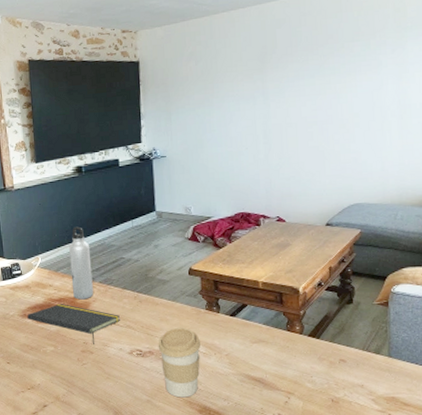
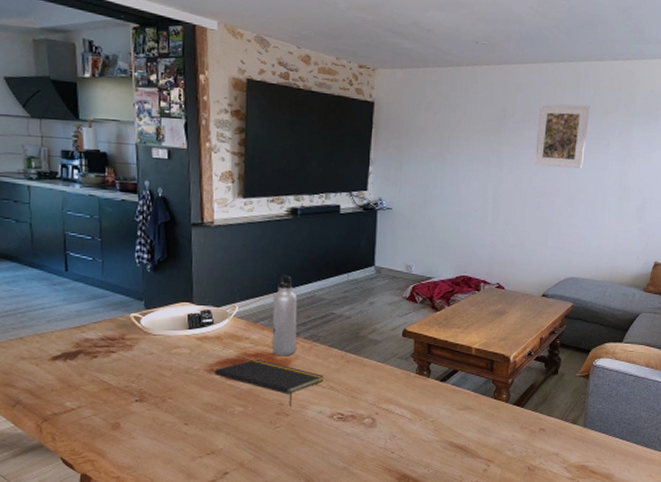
coffee cup: present [158,327,202,398] -> none [361,390,408,465]
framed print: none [301,28,356,97] -> present [534,104,590,169]

